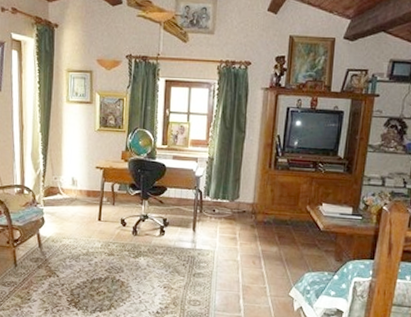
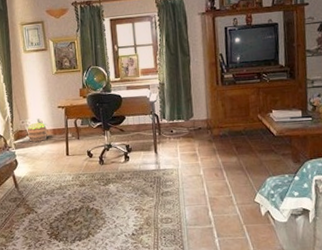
potted plant: none [59,180,81,202] -> present [26,122,47,142]

